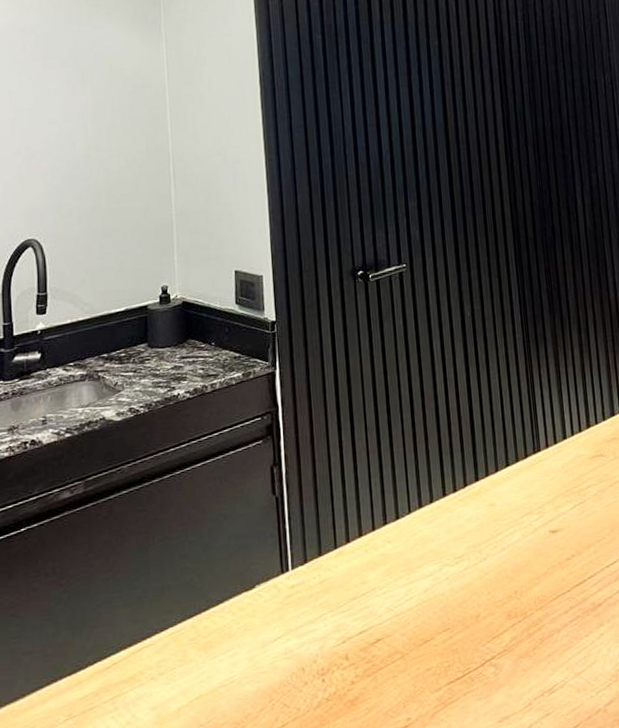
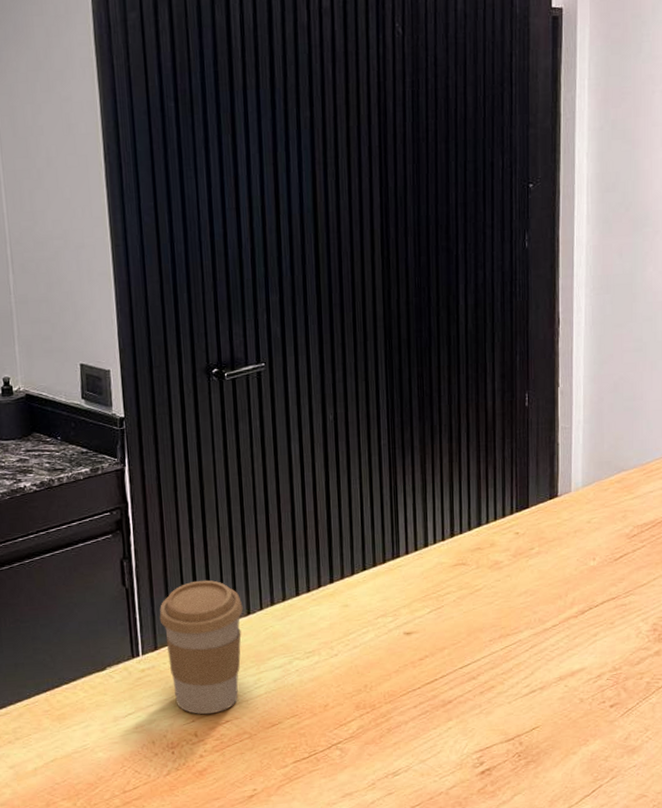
coffee cup: none [309,484,392,634] -> present [159,580,243,715]

